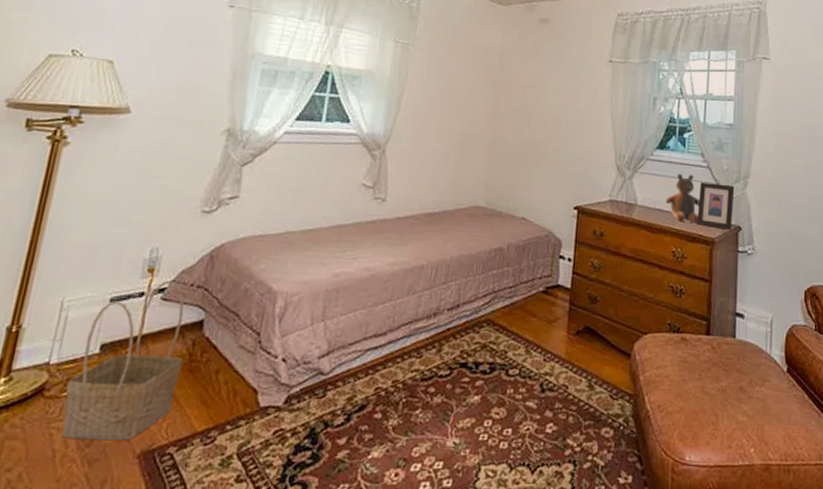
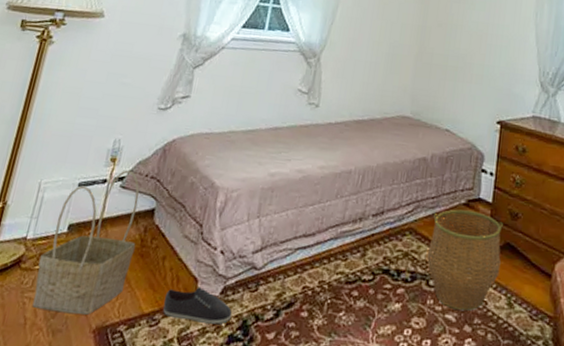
shoe: none [219,398,298,436] -> present [163,287,232,325]
basket: none [505,297,582,397] -> present [426,209,503,311]

